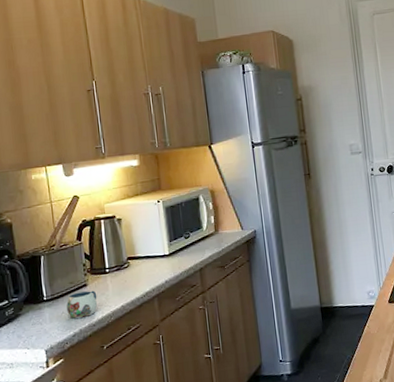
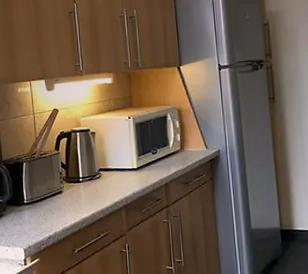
mug: present [66,290,97,319] -> none [44,197,71,222]

